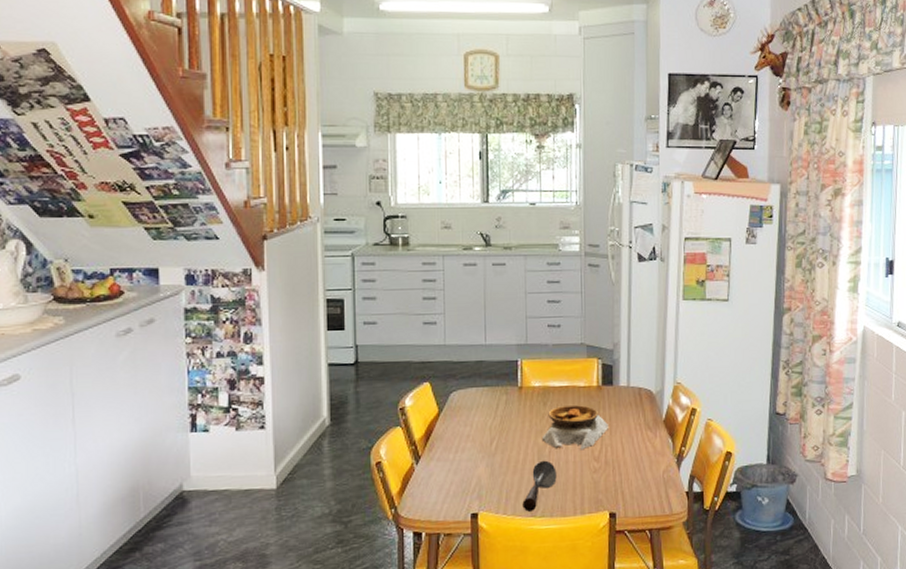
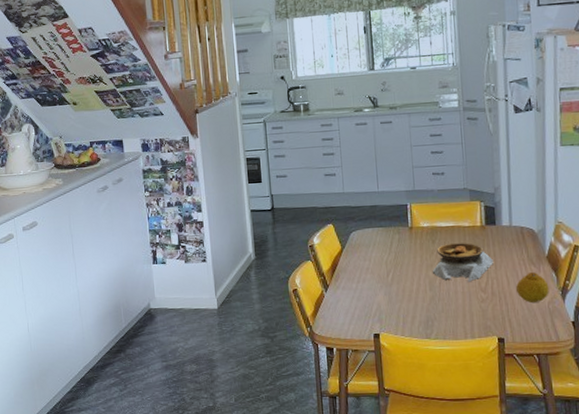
spoon: present [522,460,557,512] -> none [418,290,448,334]
fruit: none [630,438,665,472] -> present [515,272,549,303]

